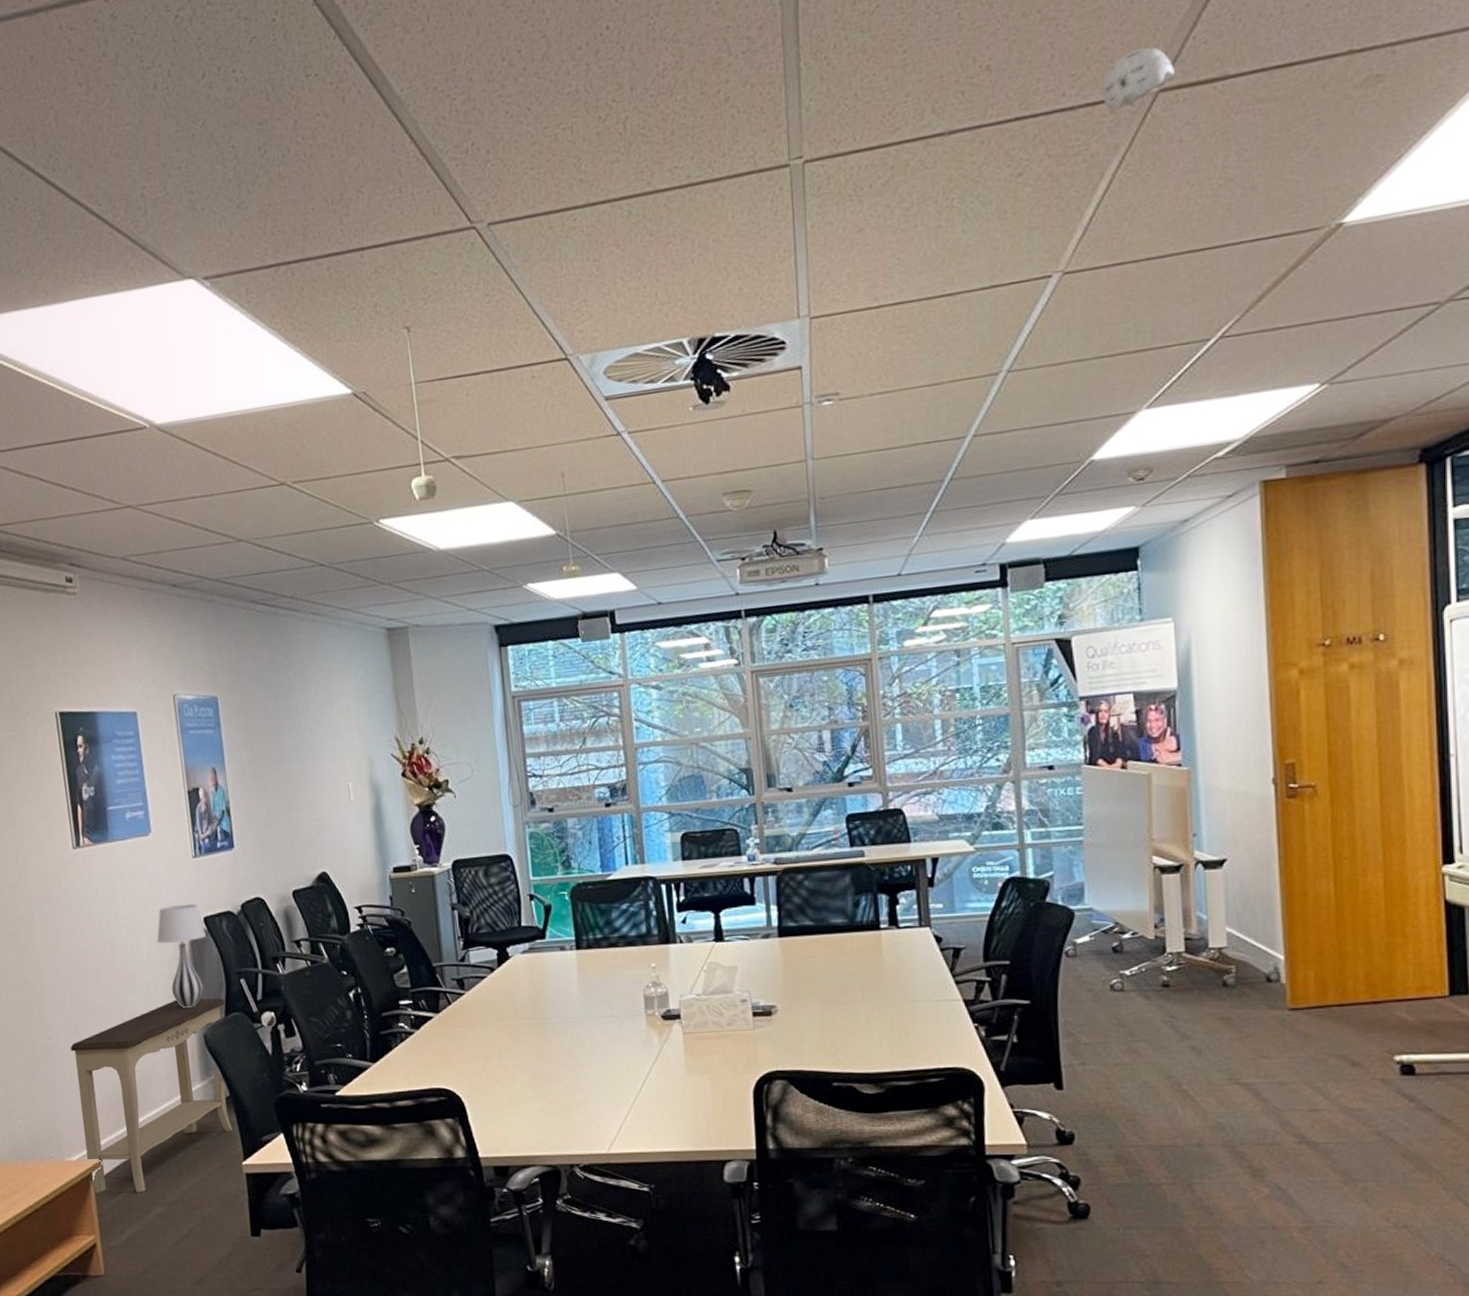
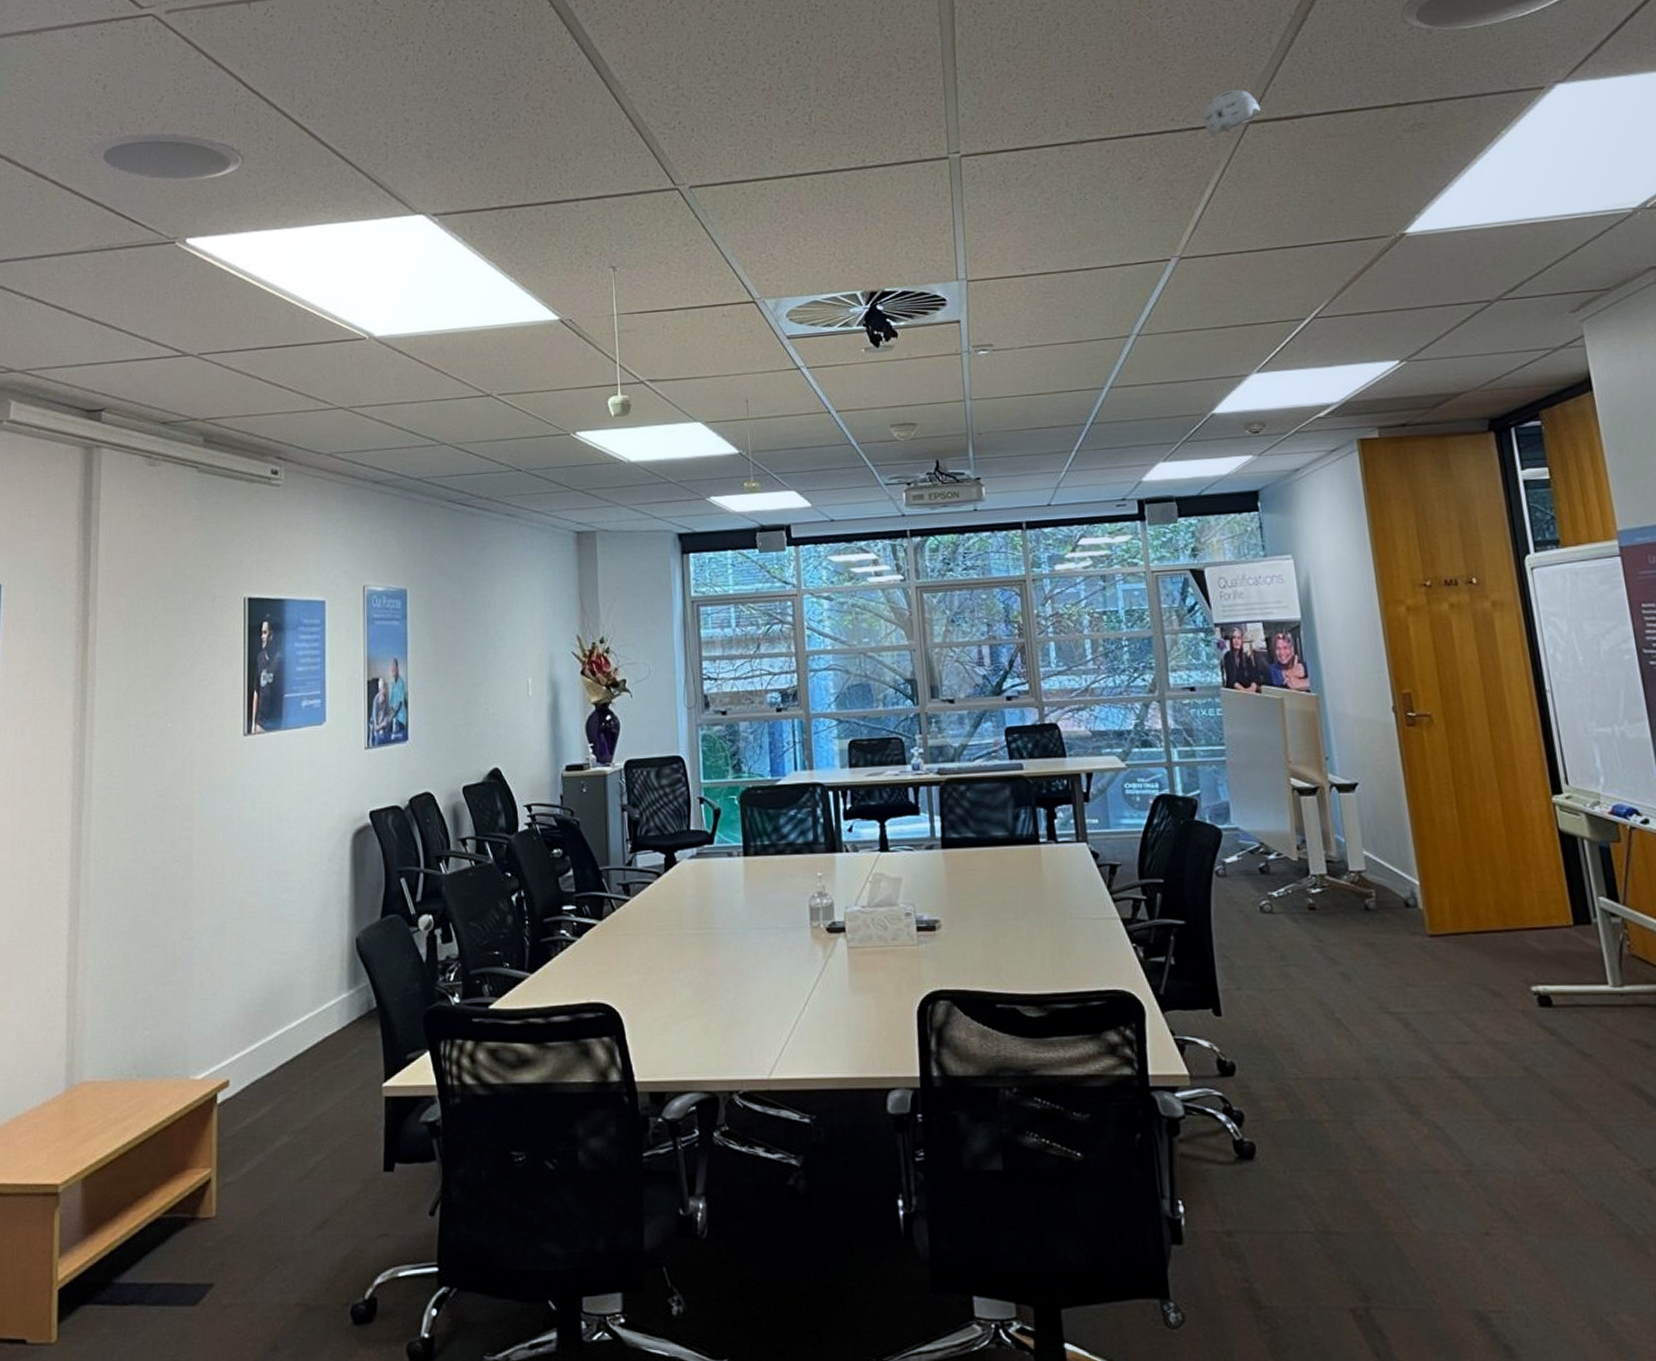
console table: present [70,998,233,1193] -> none [213,898,382,1119]
table lamp: present [156,904,207,1008] -> none [318,797,371,908]

